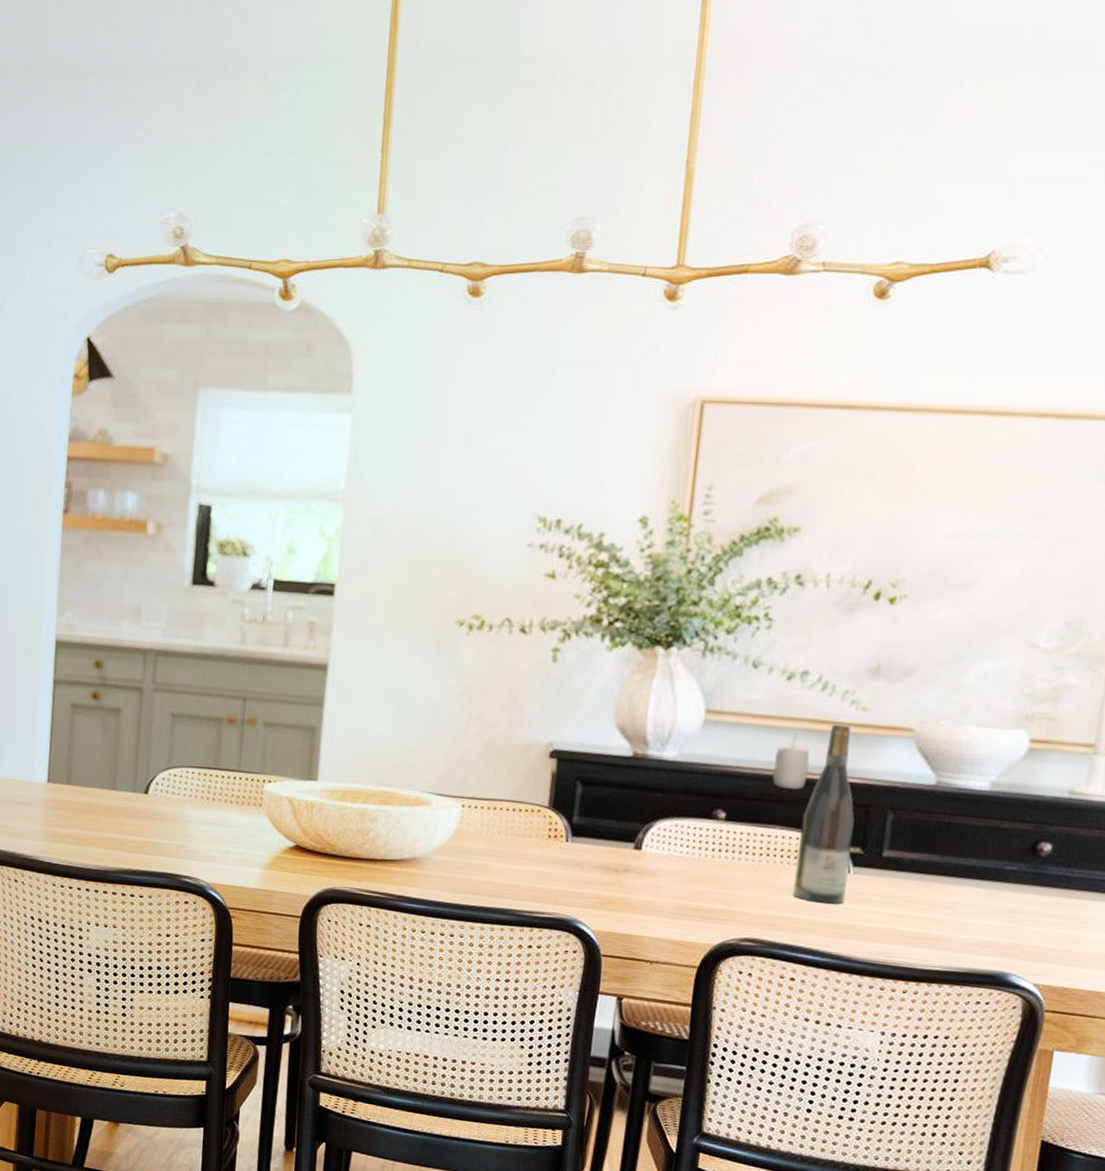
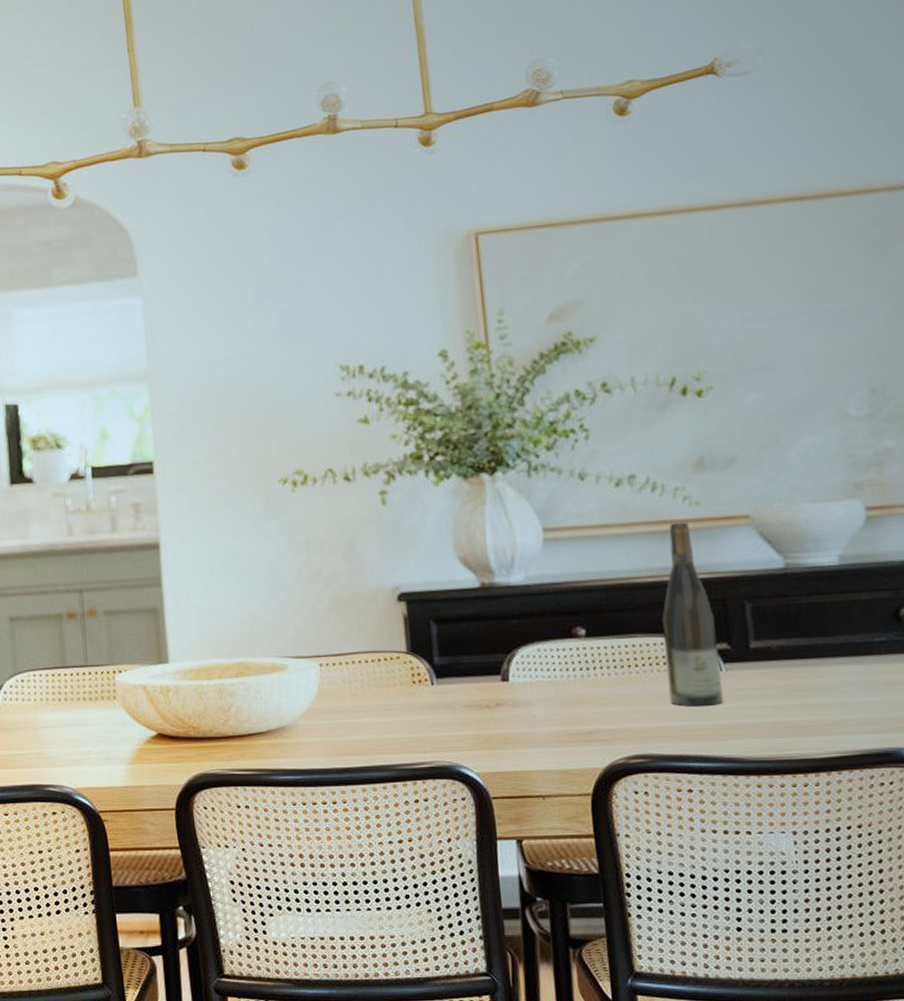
candle: present [772,733,810,790] -> none [621,537,658,595]

